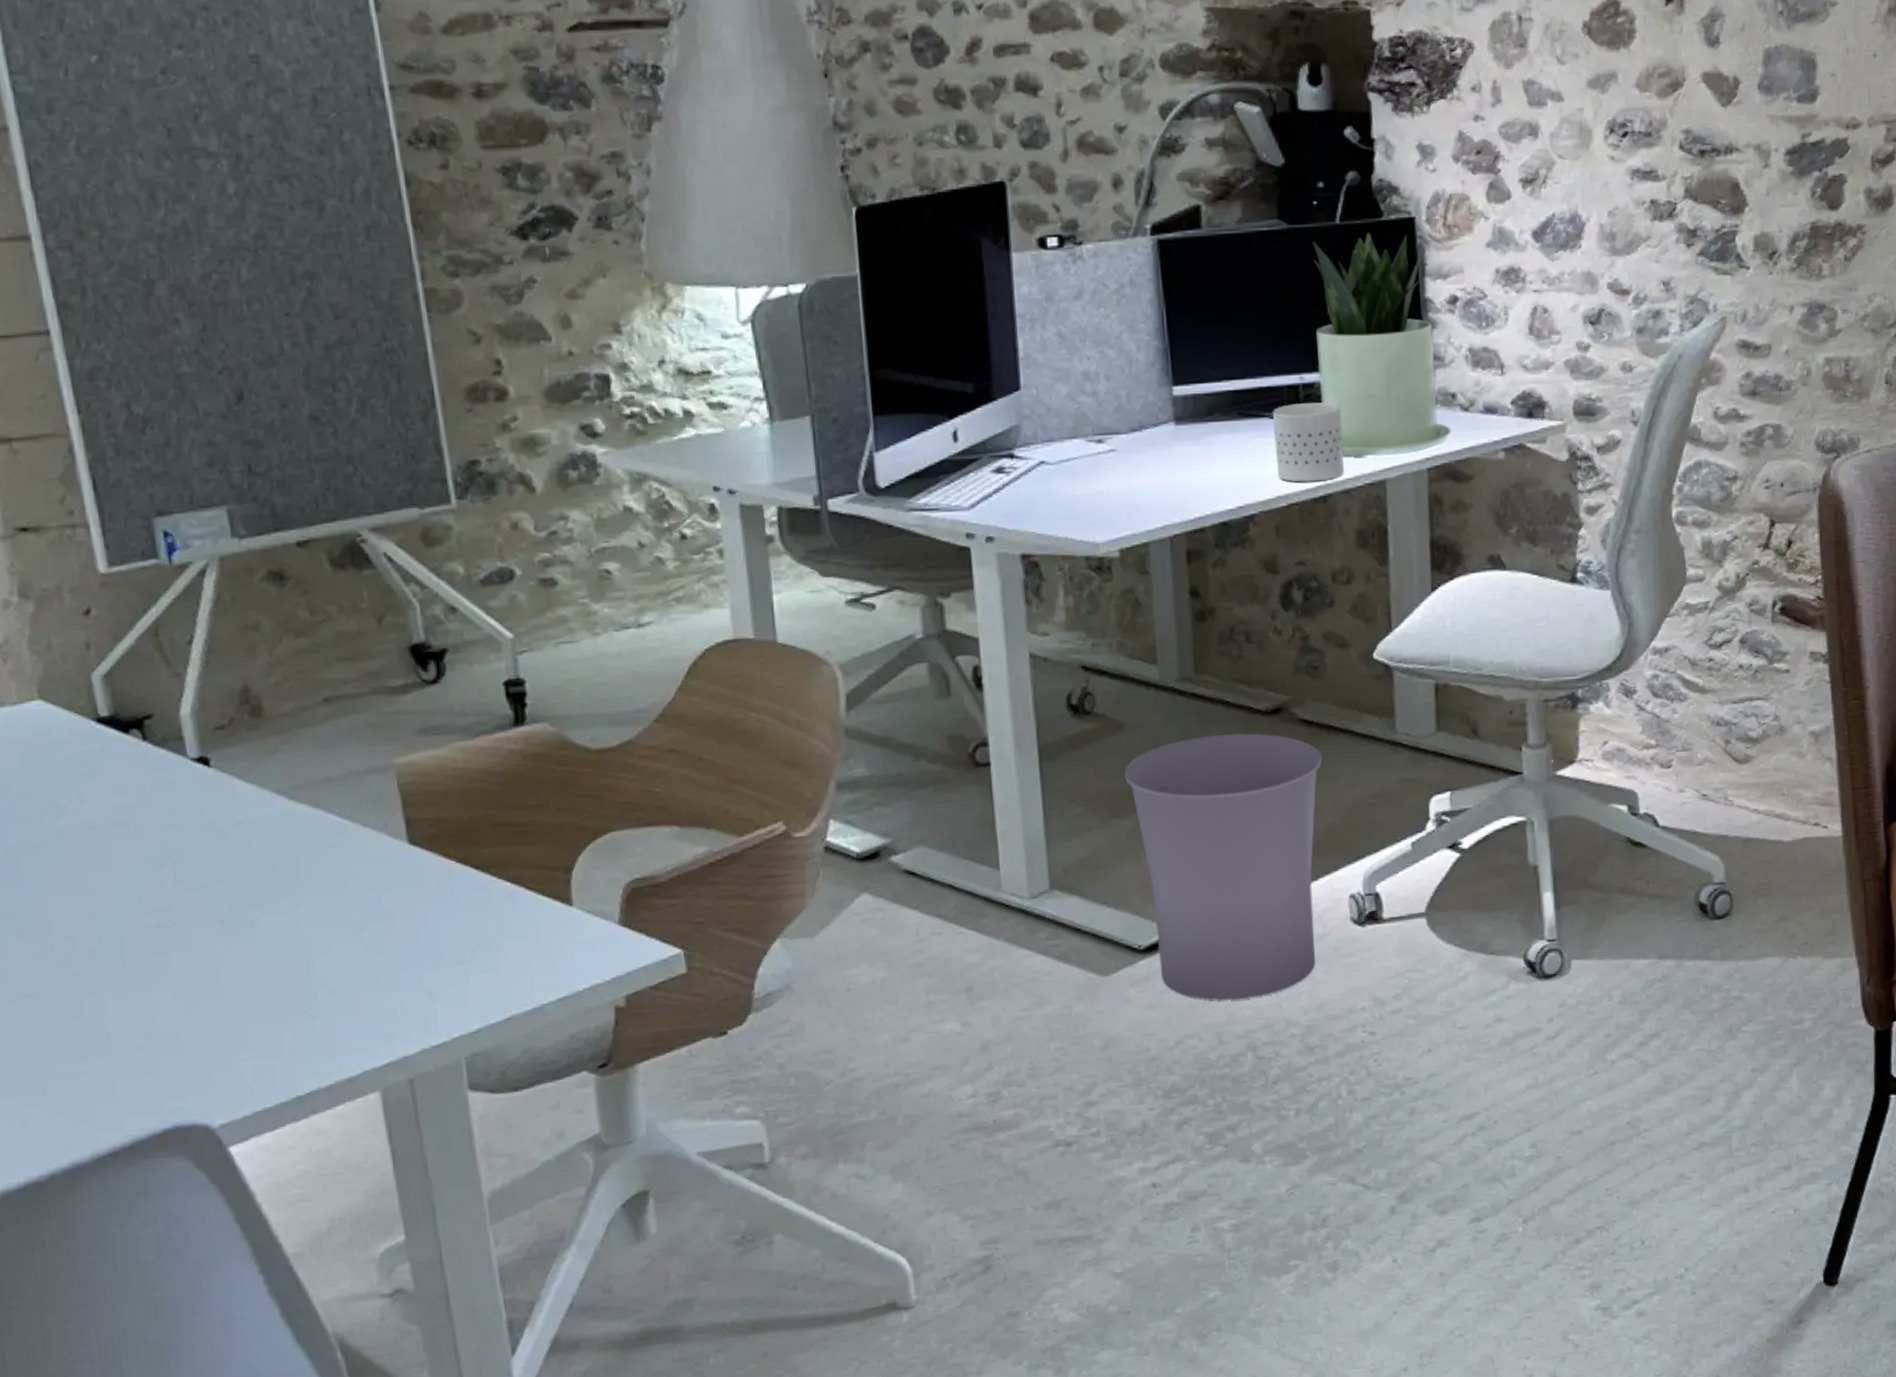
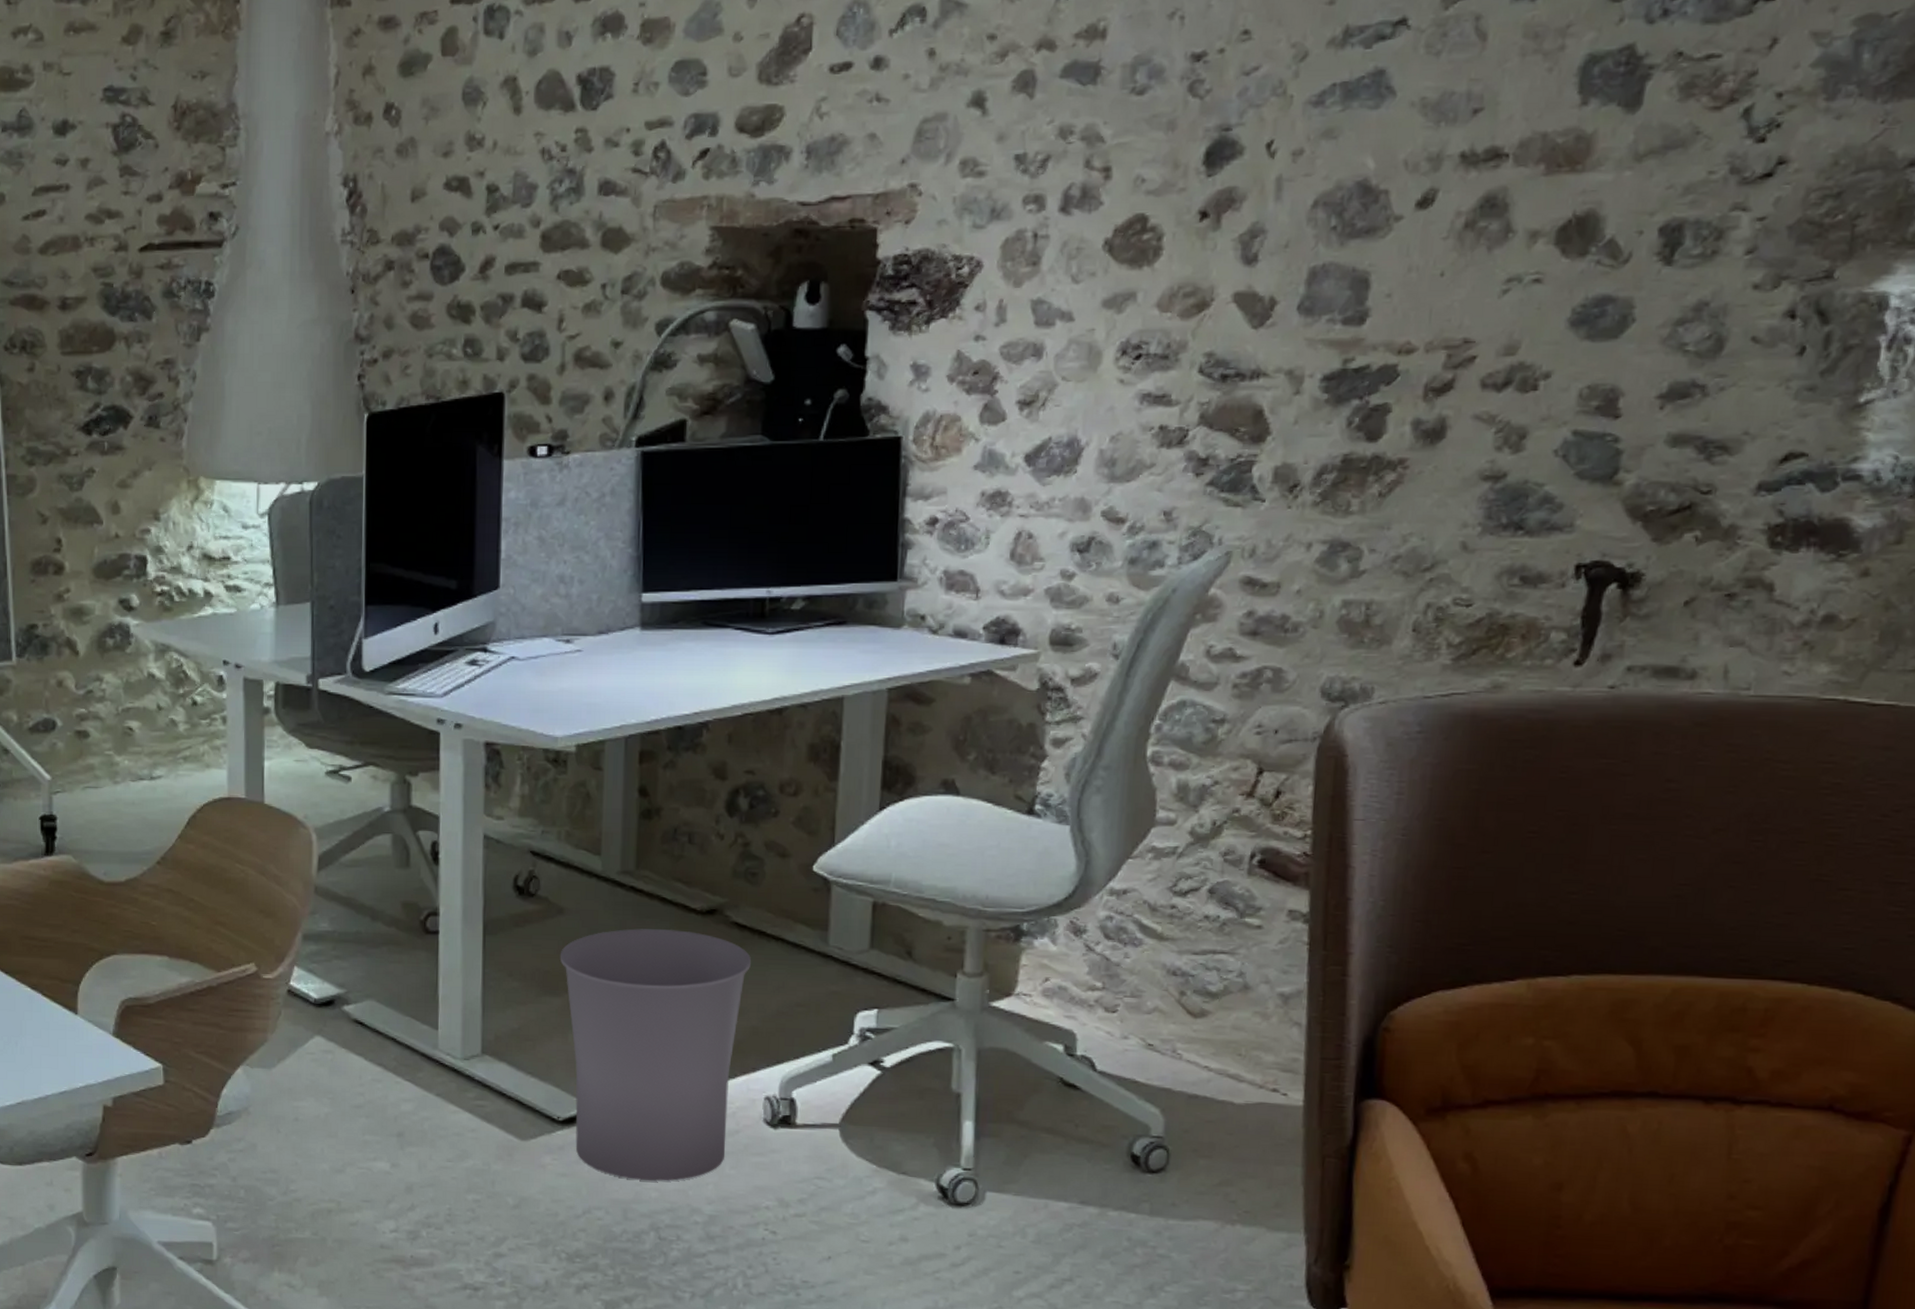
mug: present [1272,402,1344,483] -> none [735,615,805,694]
planter: present [1313,232,1452,457] -> none [786,451,918,673]

